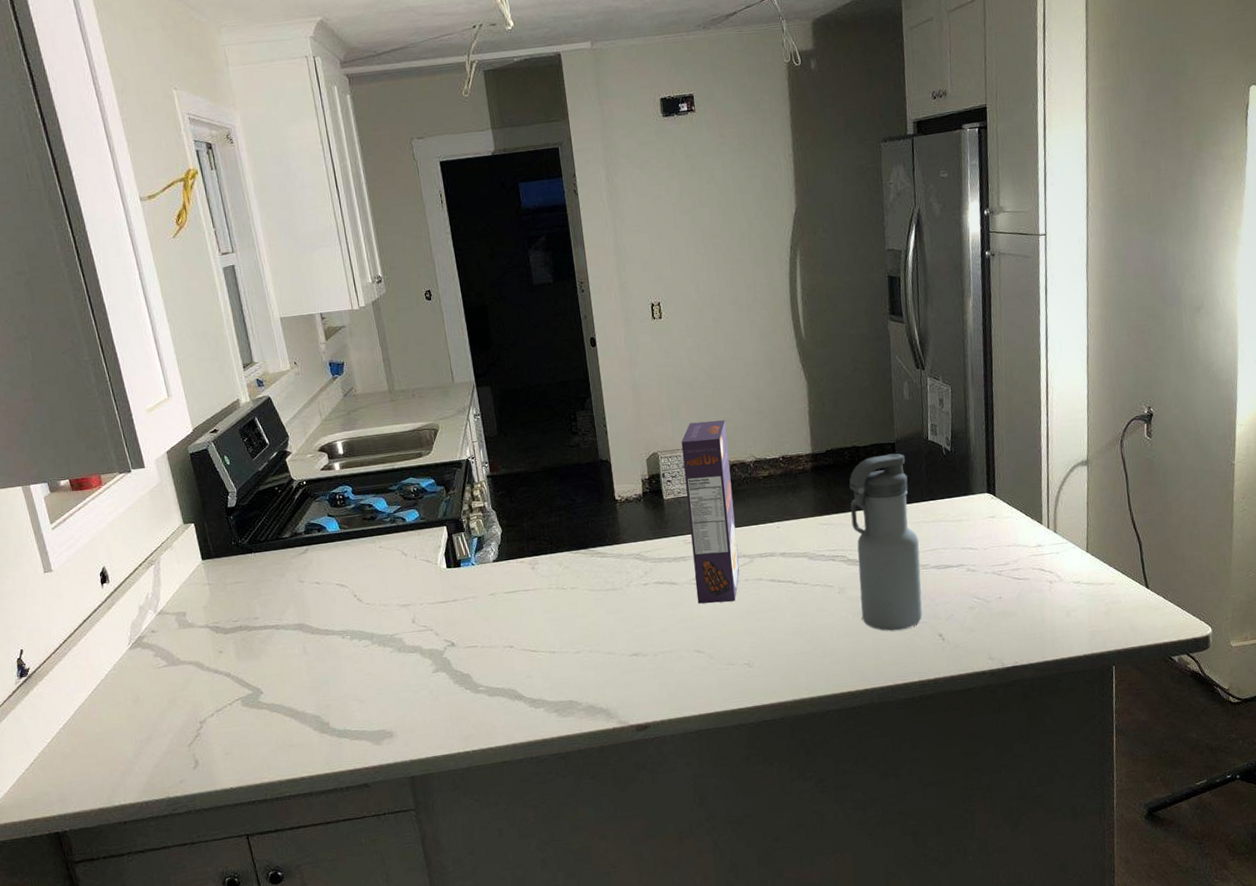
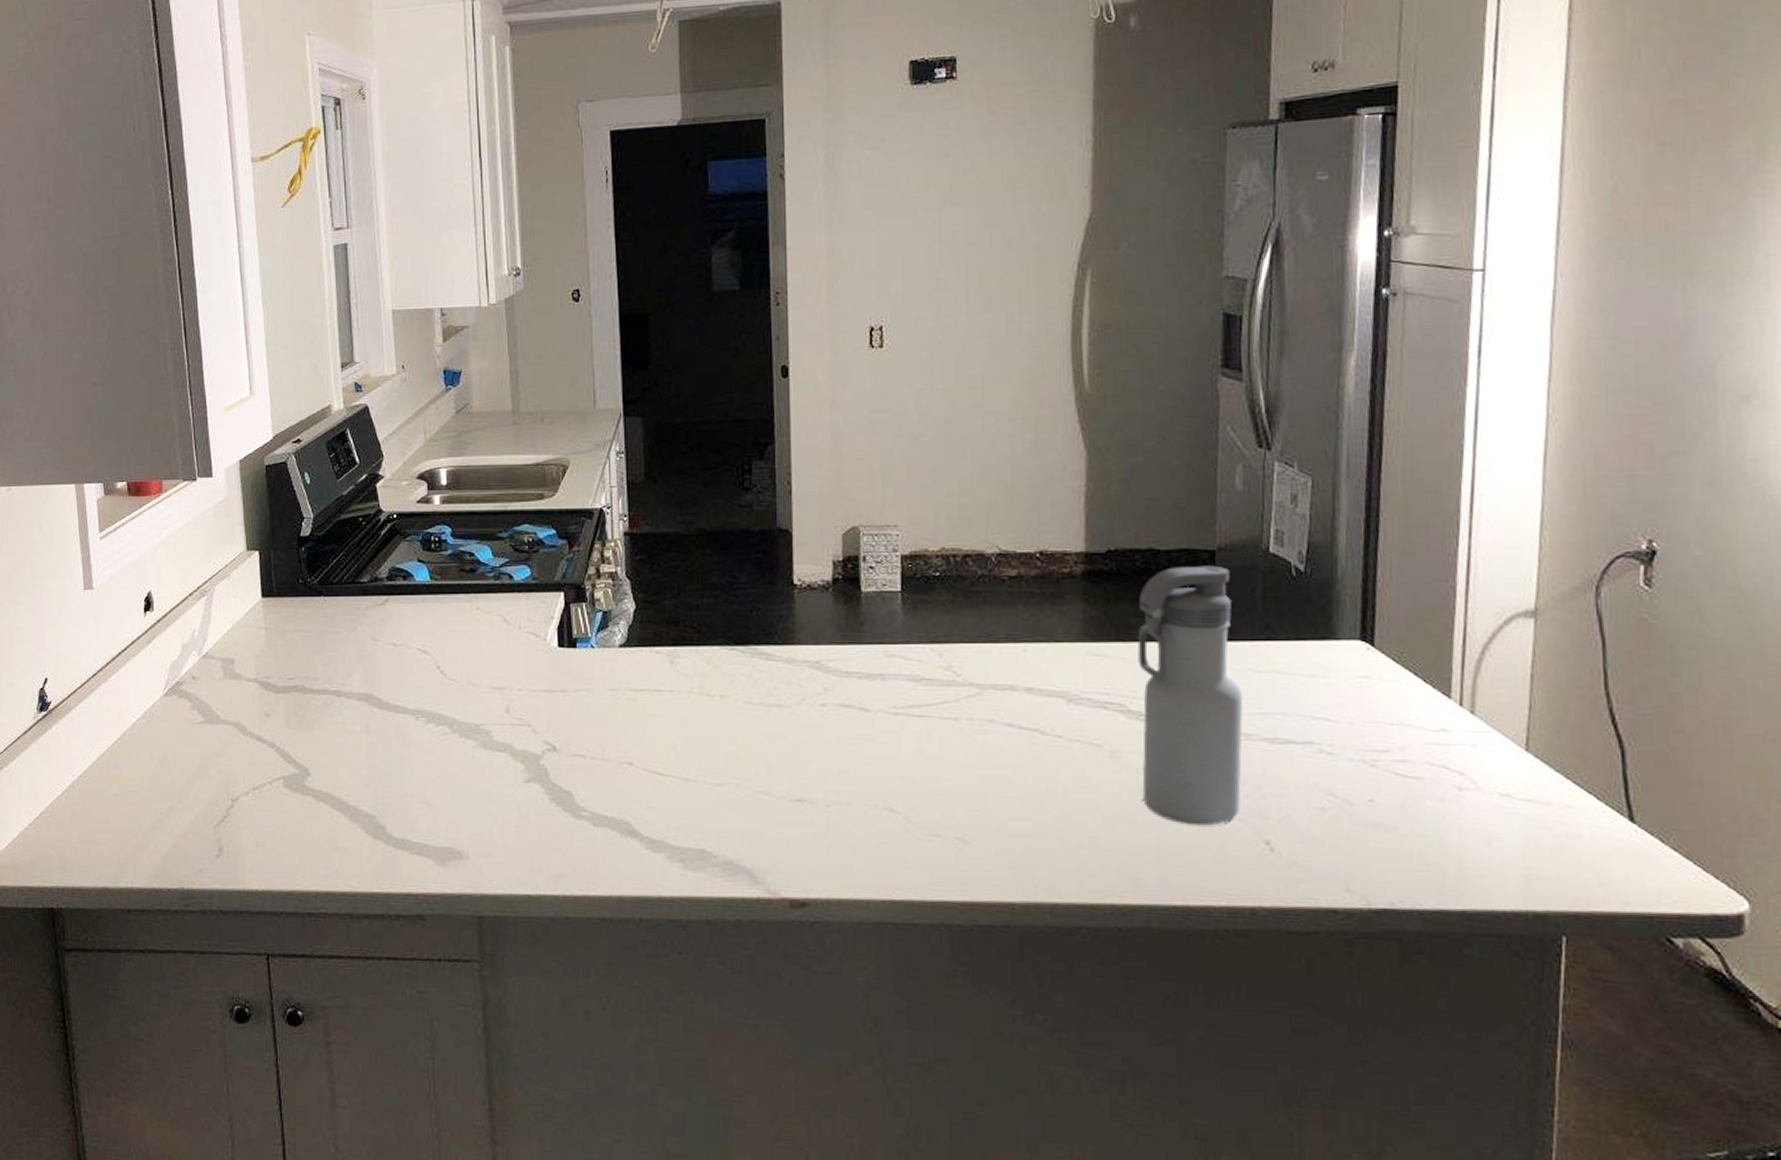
cereal box: present [681,420,740,604] -> none [893,491,962,747]

